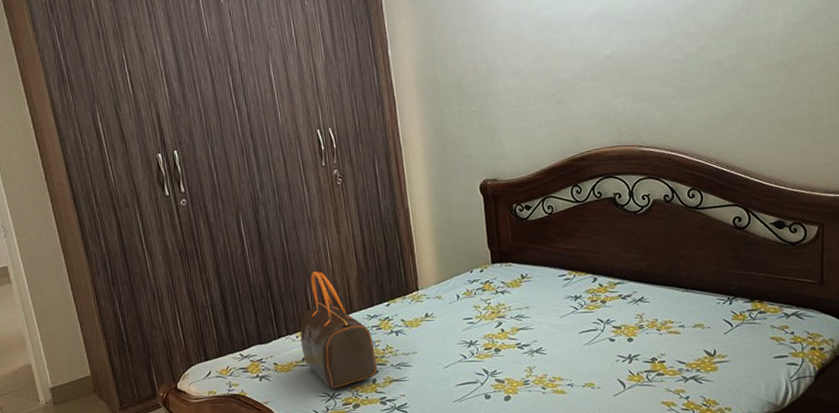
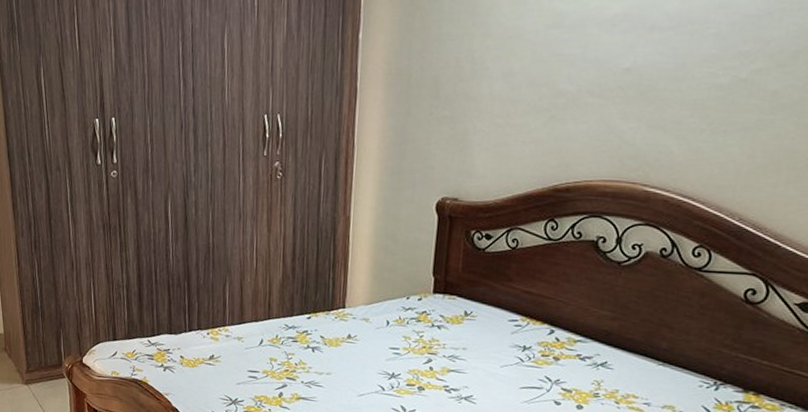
handbag: present [300,271,378,388] -> none [210,268,287,394]

